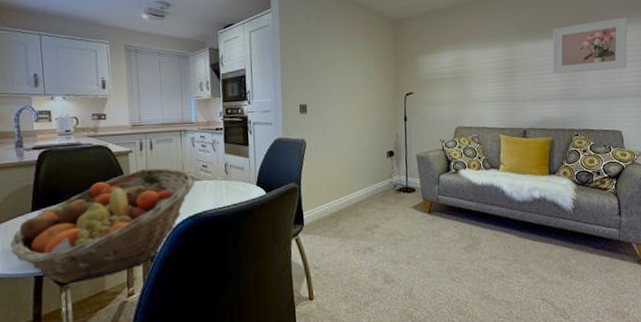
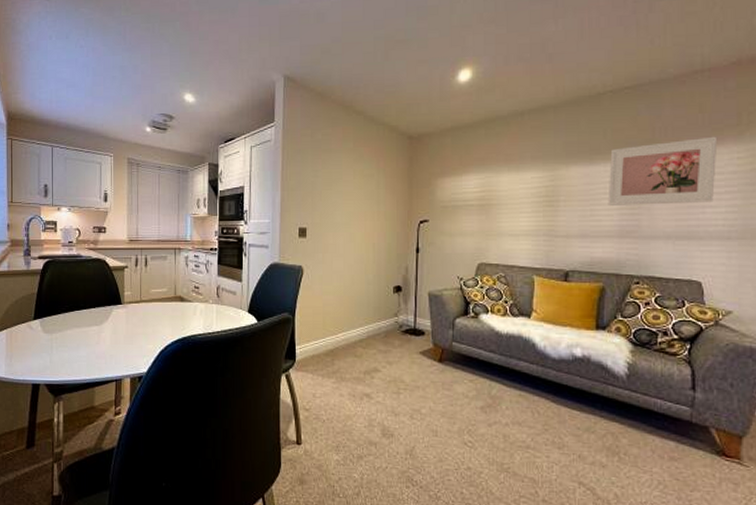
fruit basket: present [10,168,196,284] -> none [13,286,187,396]

